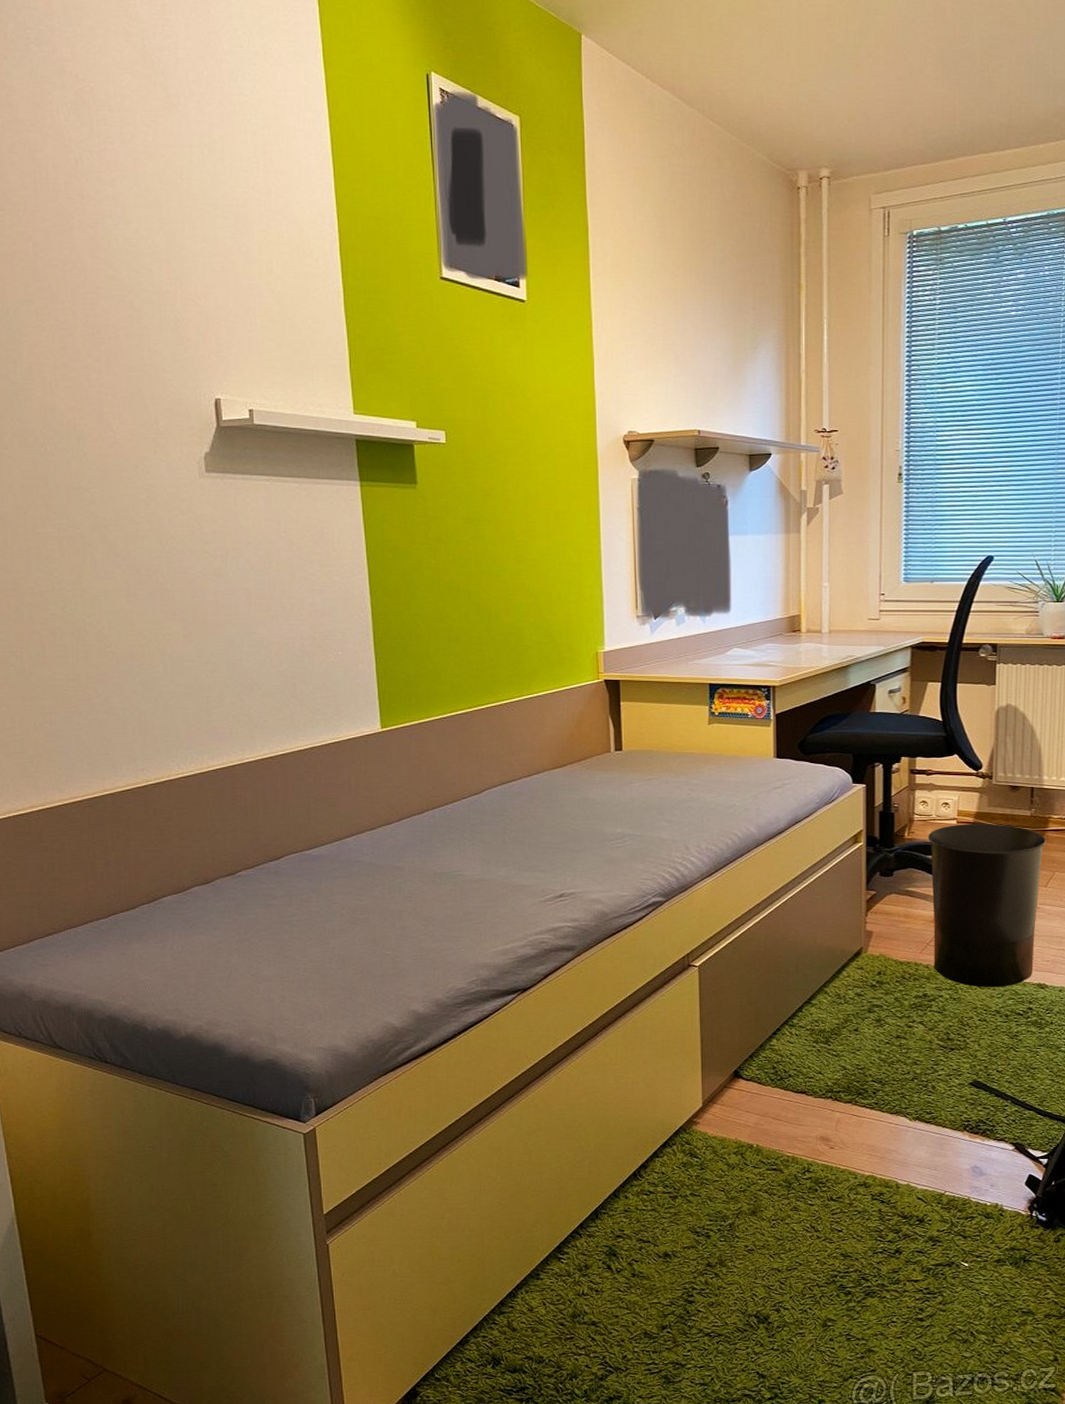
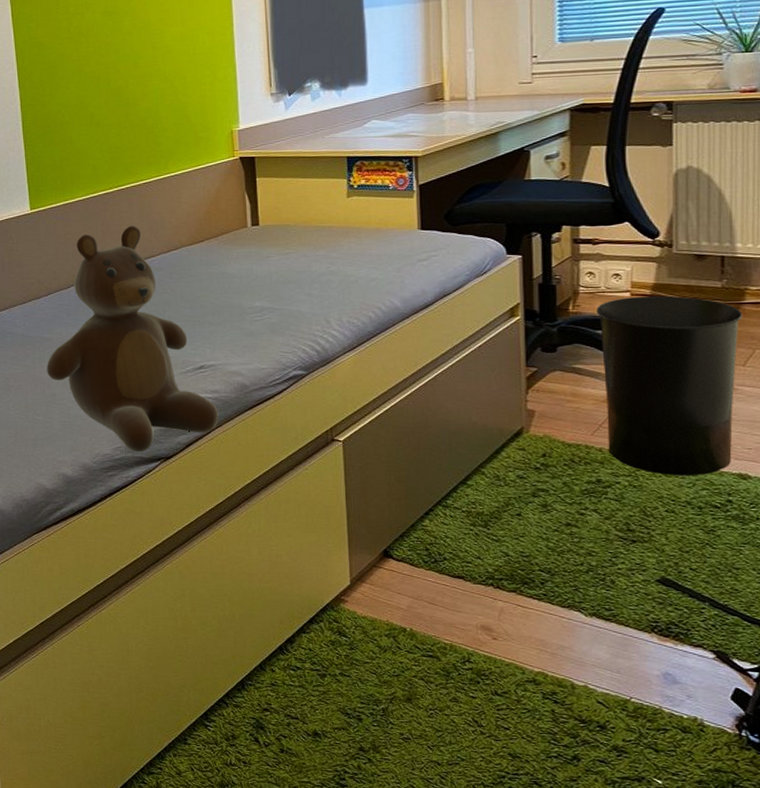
teddy bear: none [397,747,578,985] -> present [47,225,219,452]

